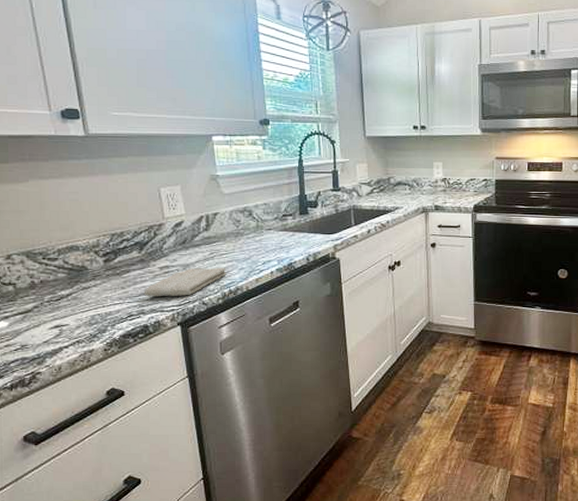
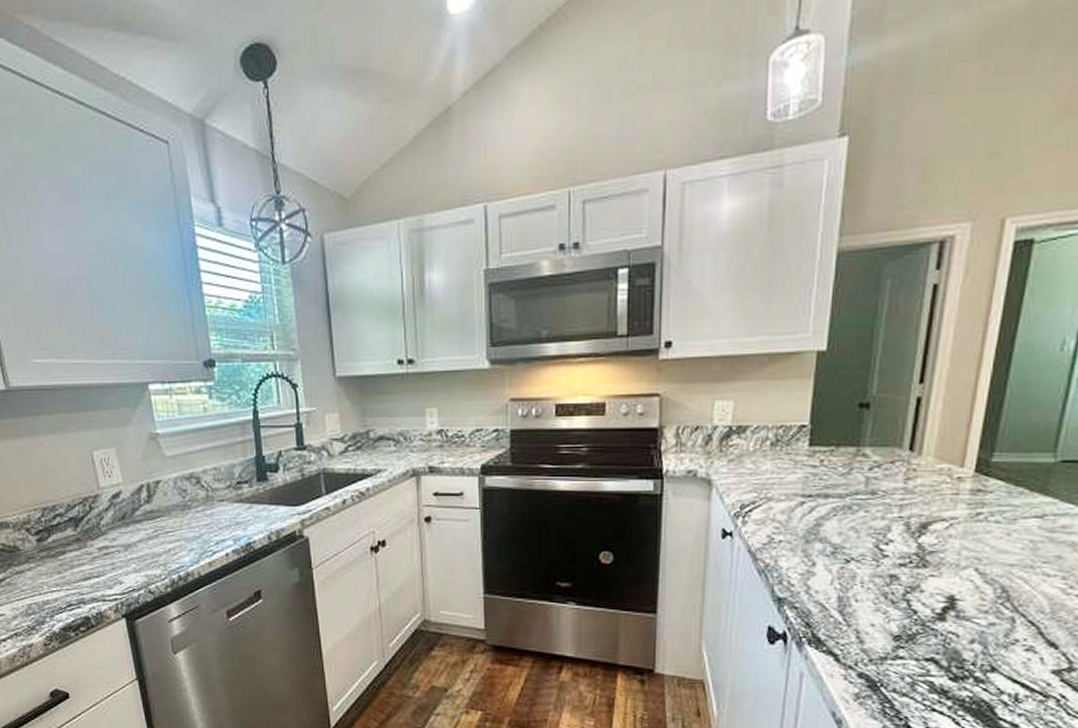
washcloth: present [144,267,227,297] -> none [82,548,174,584]

